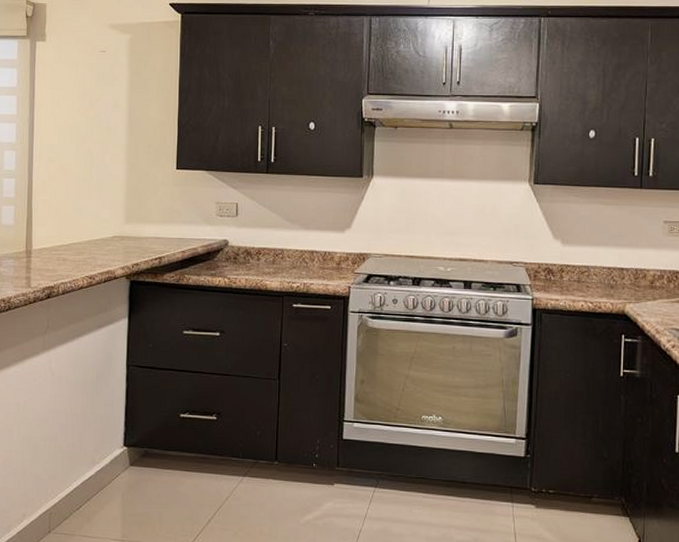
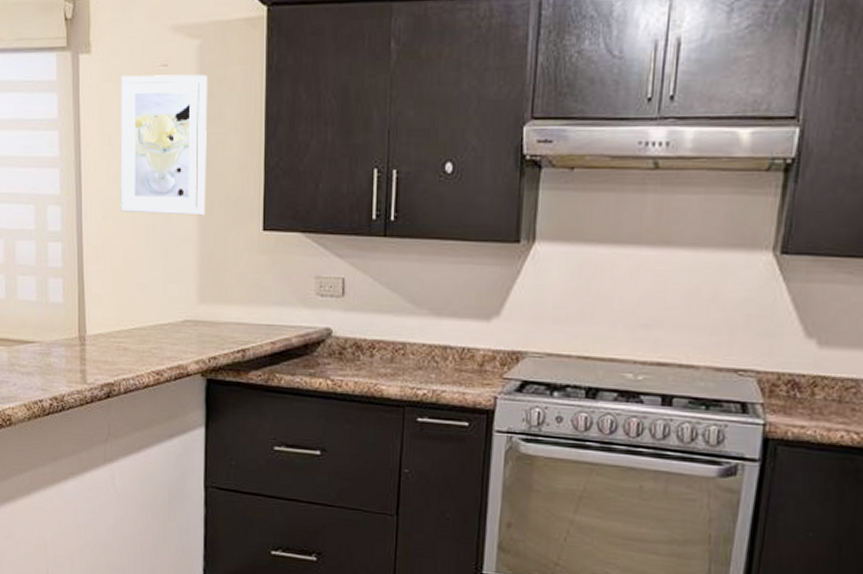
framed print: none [65,58,135,159] -> present [120,74,207,216]

